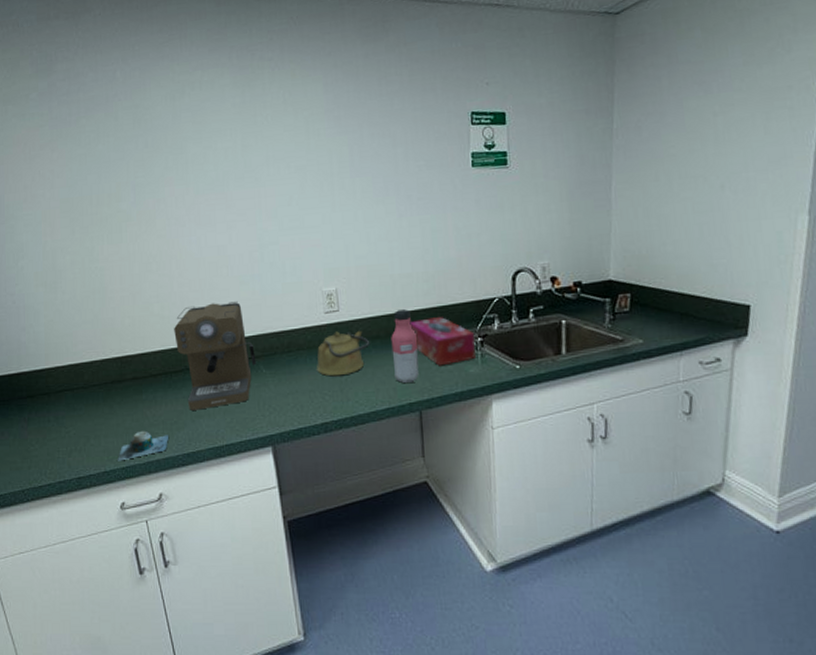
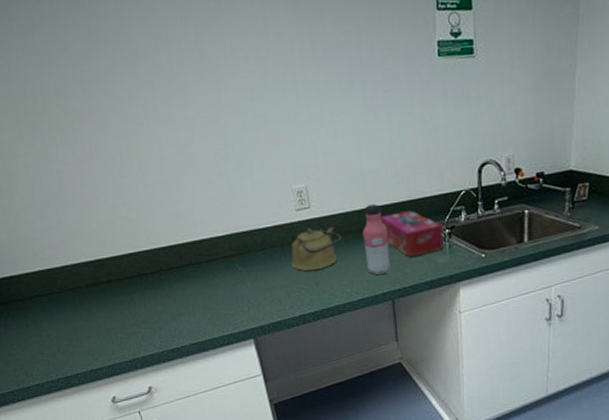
mug: present [118,430,168,461] -> none [103,330,152,360]
coffee maker: present [174,301,257,410] -> none [144,201,232,309]

